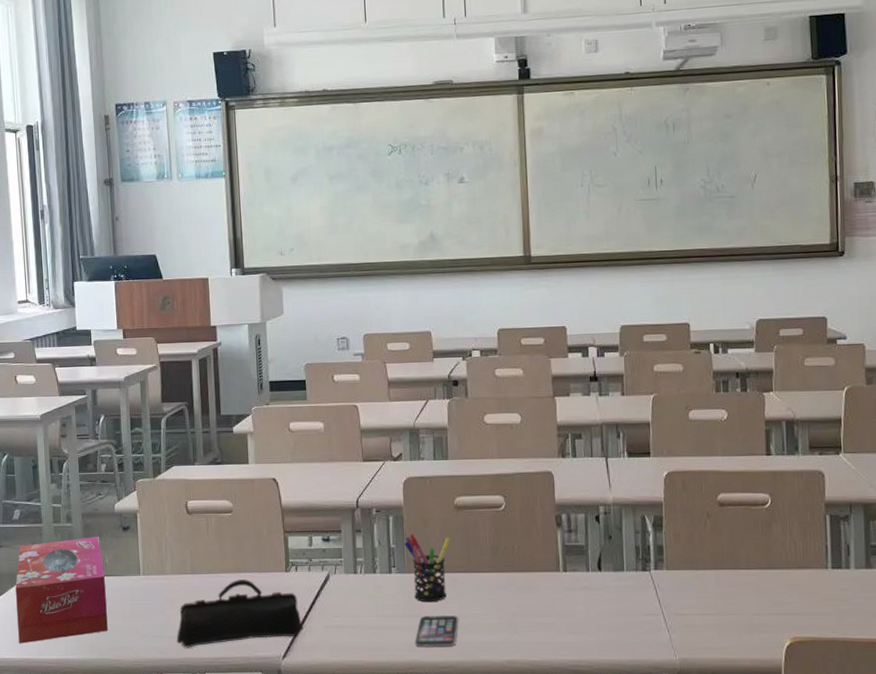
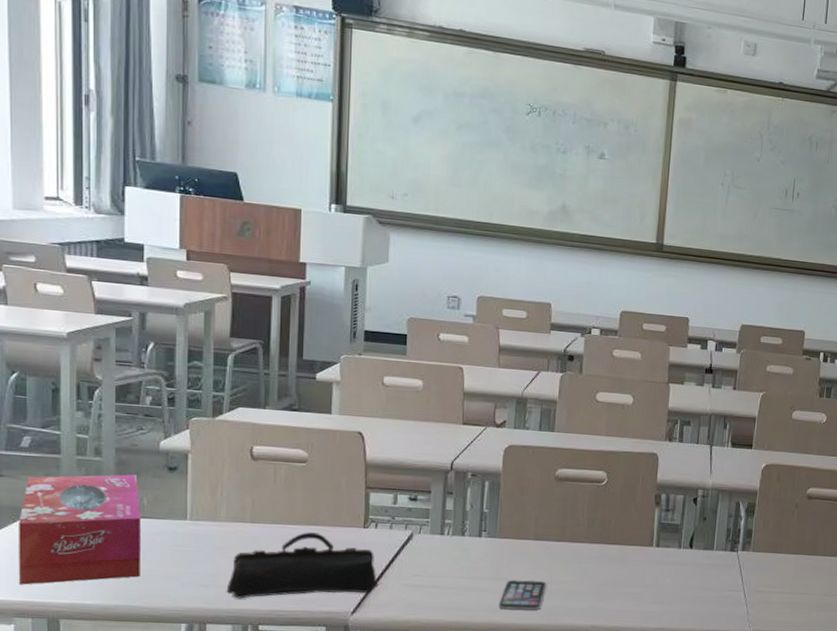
pen holder: present [403,534,451,603] -> none [497,500,548,568]

